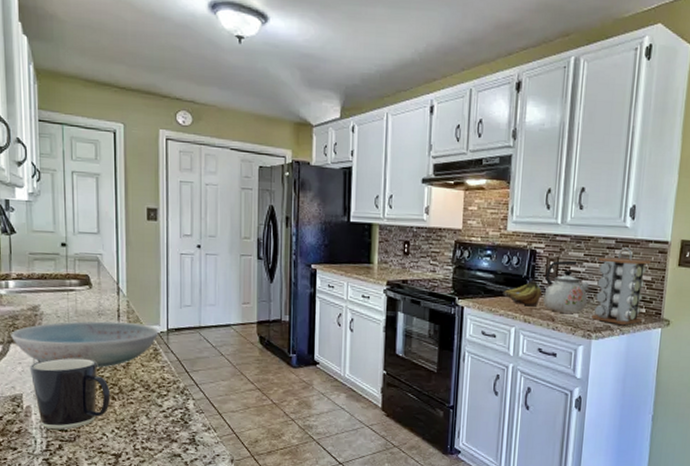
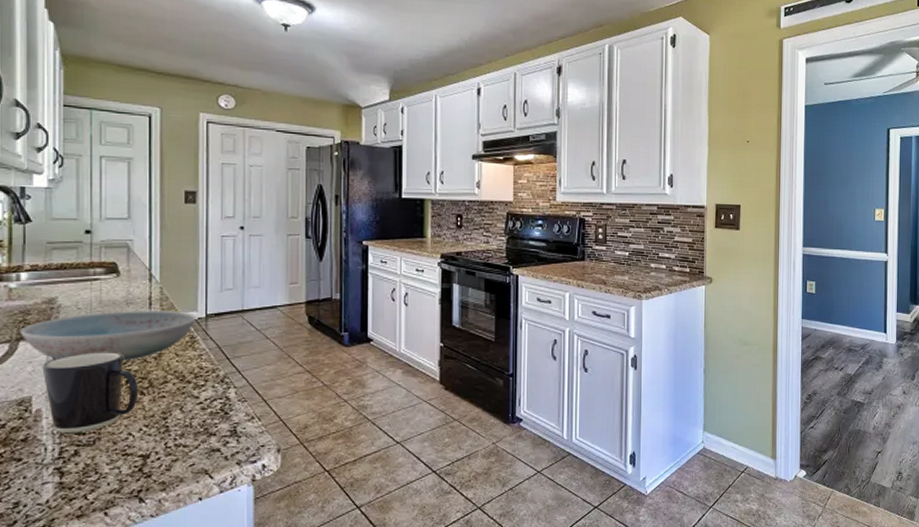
fruit: present [502,280,543,307] -> none [555,246,594,272]
kettle: present [543,260,590,313] -> none [595,226,637,276]
spice rack: present [591,247,651,325] -> none [641,212,690,284]

